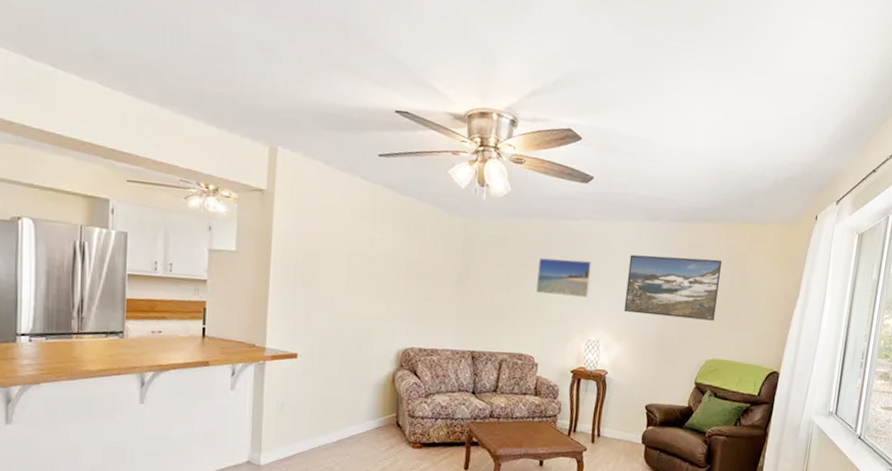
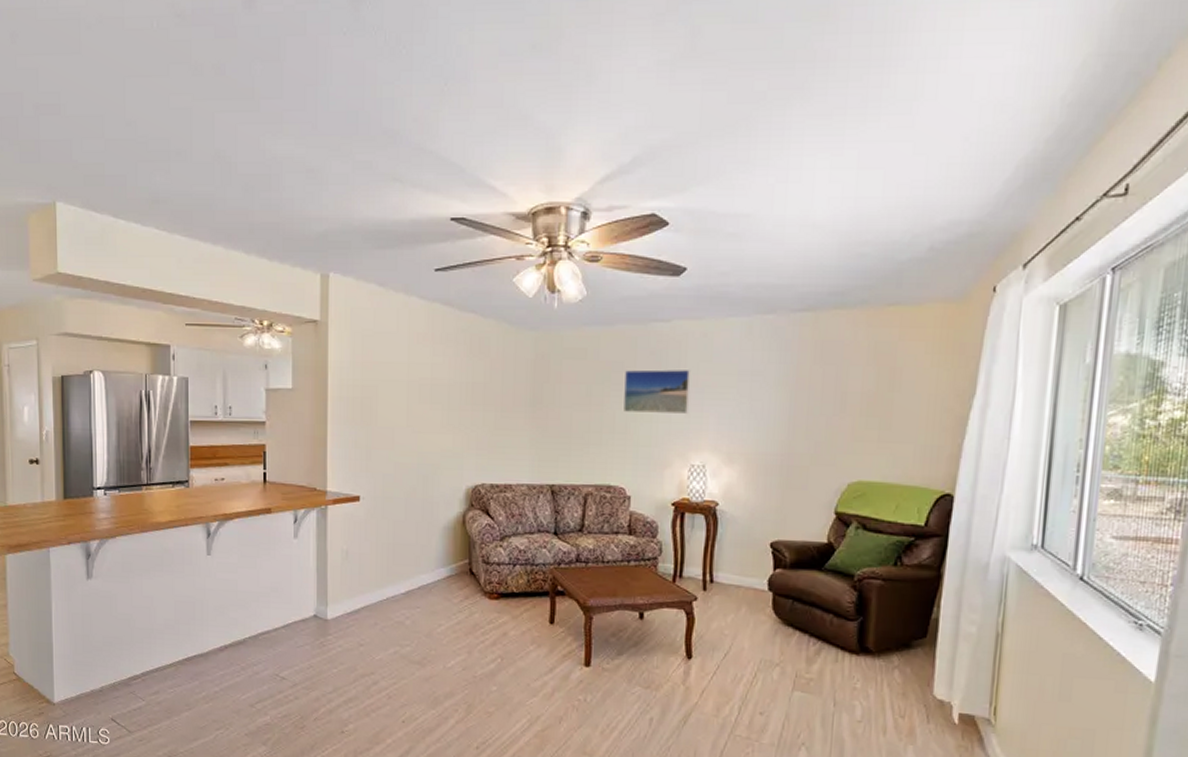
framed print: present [624,254,723,321] -> none [734,355,863,433]

